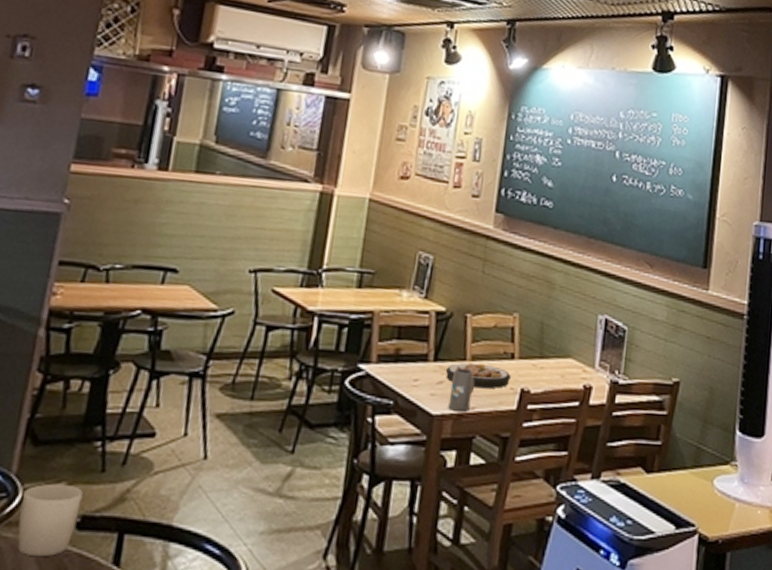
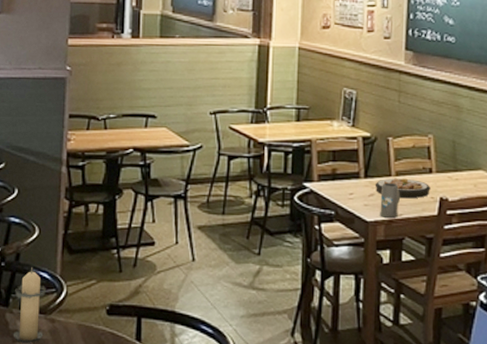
mug: present [17,483,83,557] -> none [67,281,108,335]

